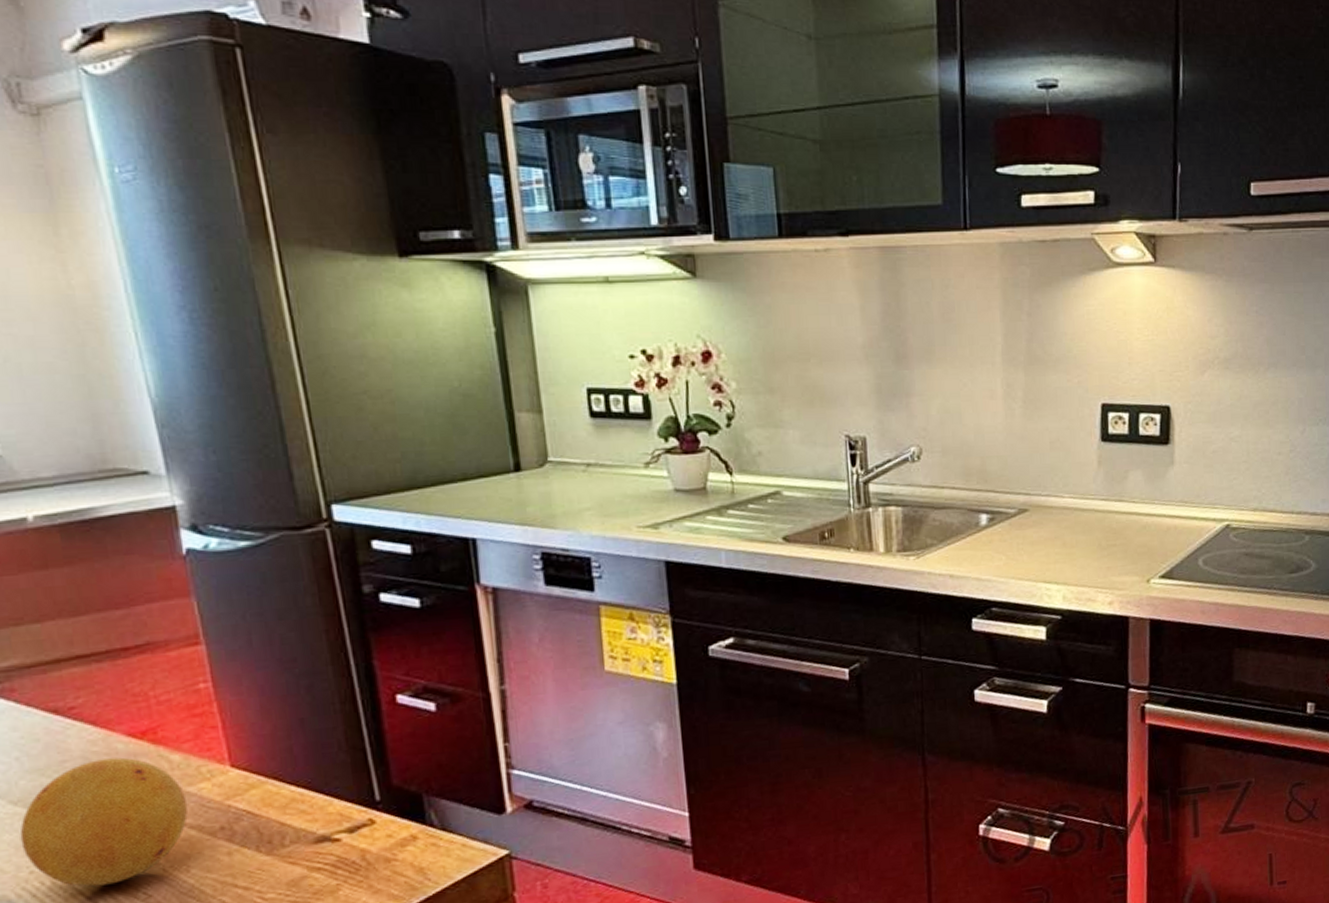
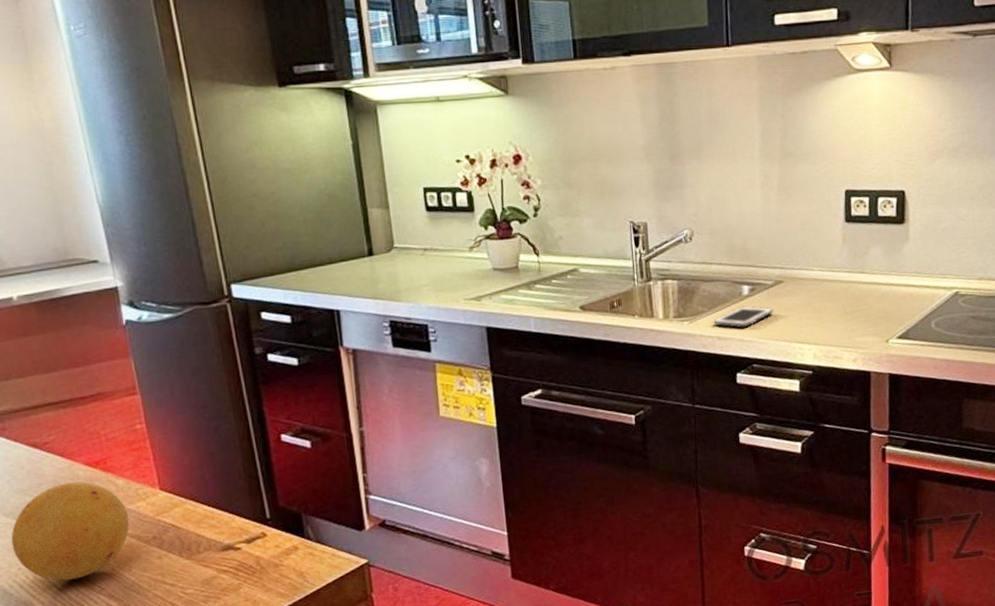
cell phone: none [944,538,1017,565] -> present [713,306,774,328]

